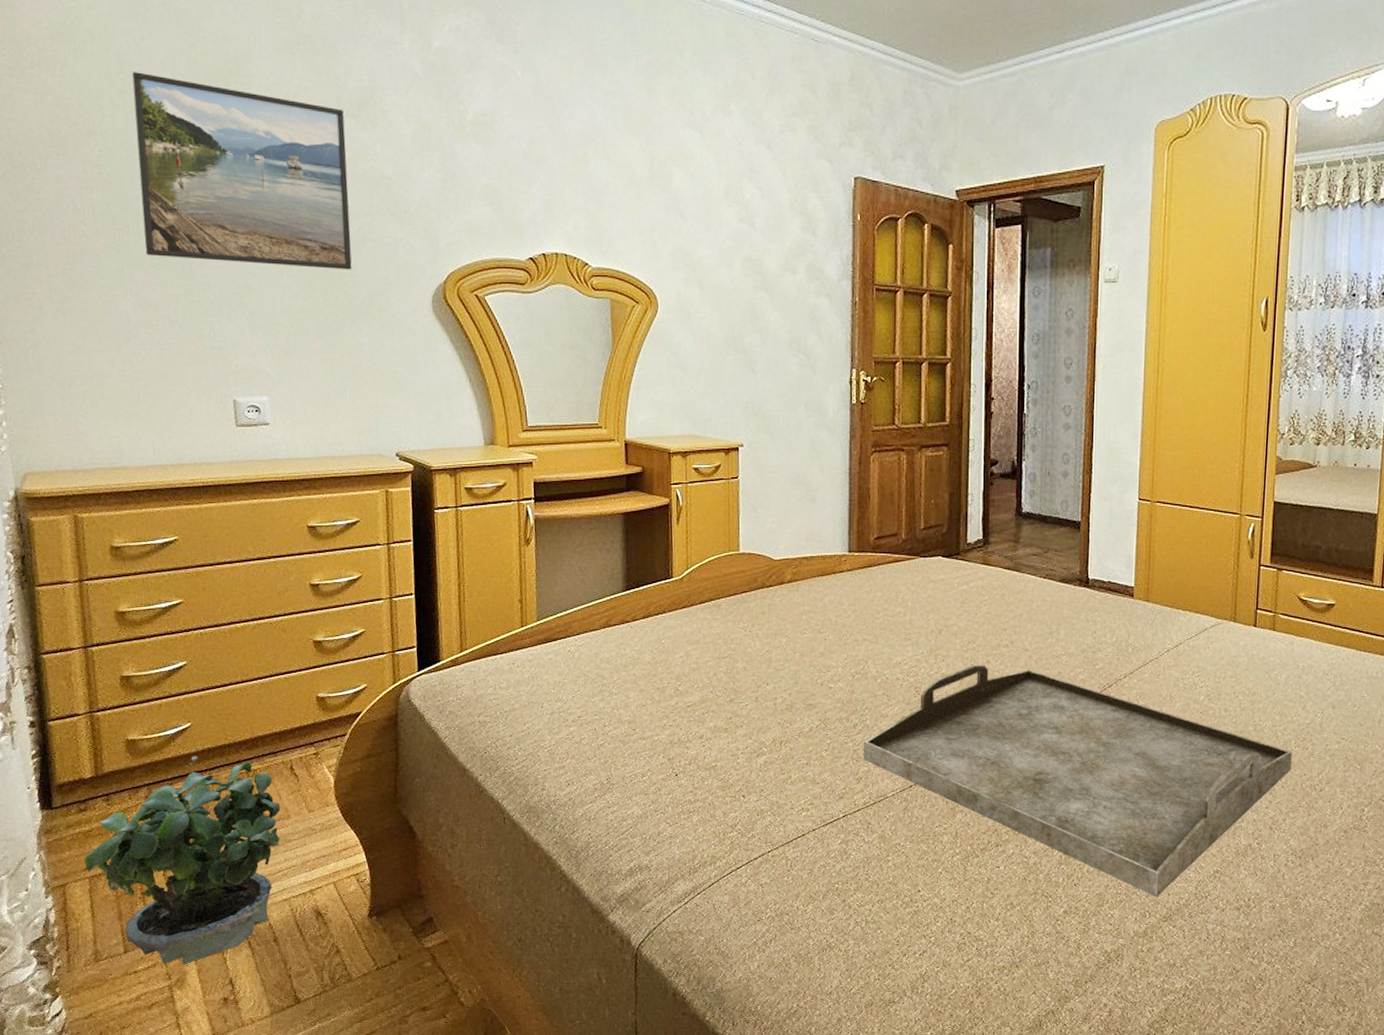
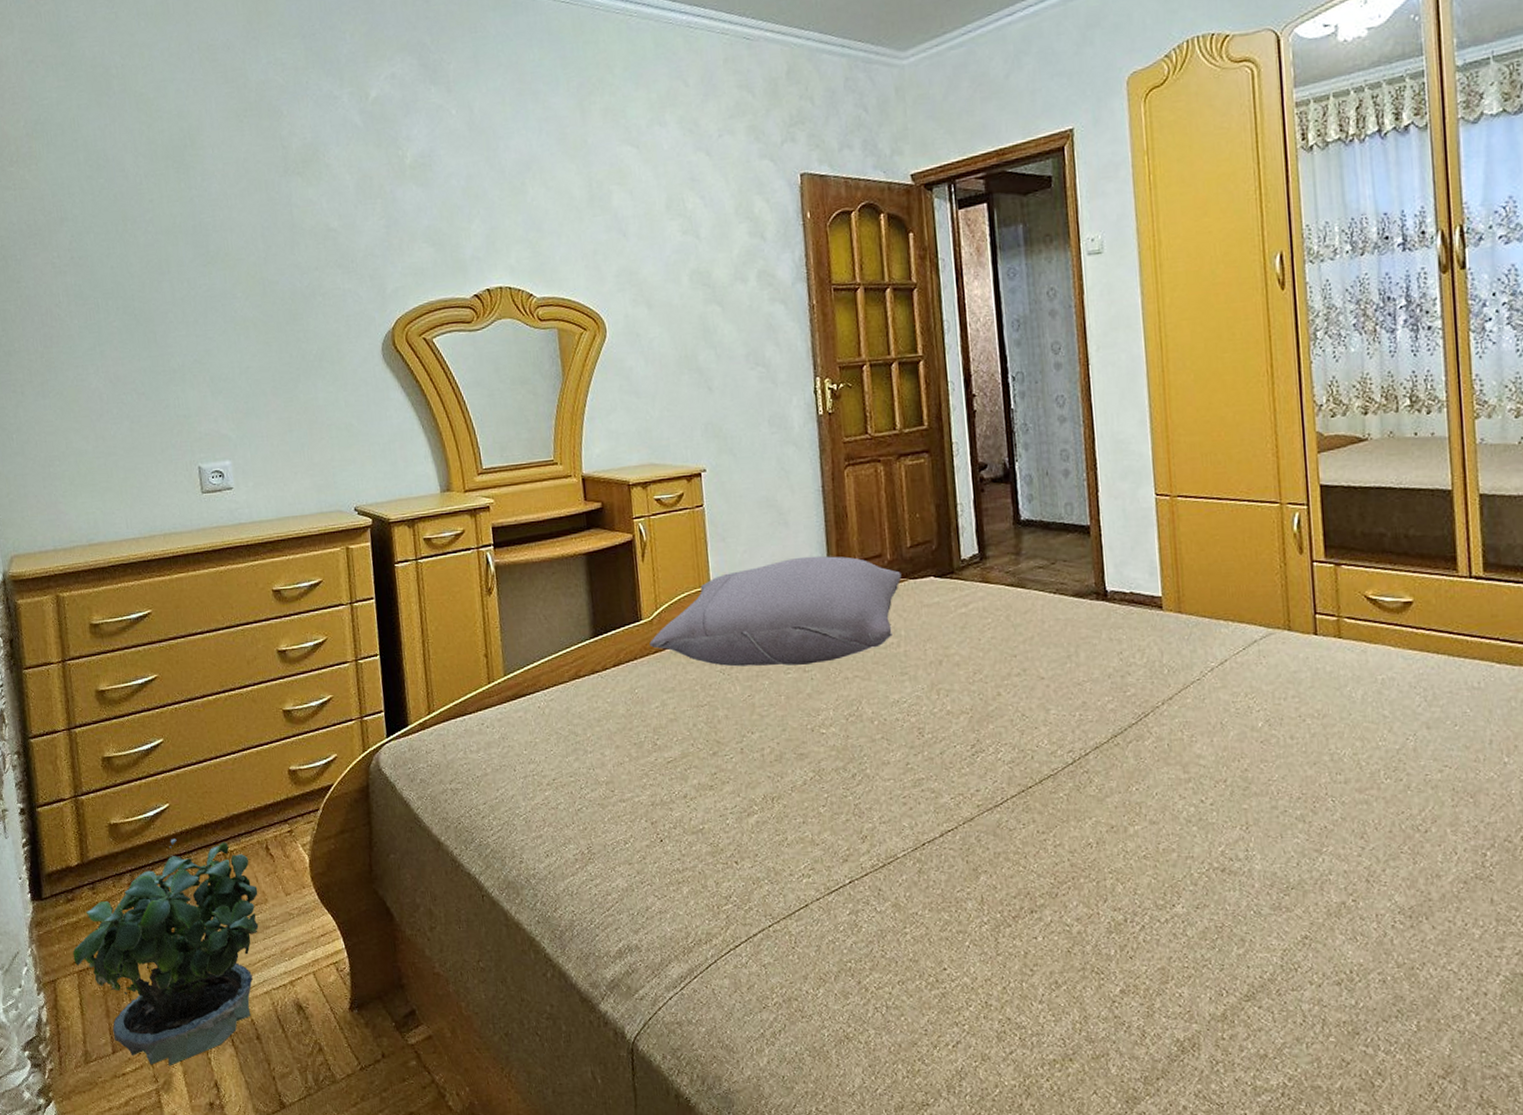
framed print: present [132,72,352,270] -> none [98,157,304,332]
pillow: none [678,530,913,626] -> present [649,555,902,667]
serving tray: present [863,664,1292,898] -> none [864,698,1384,972]

